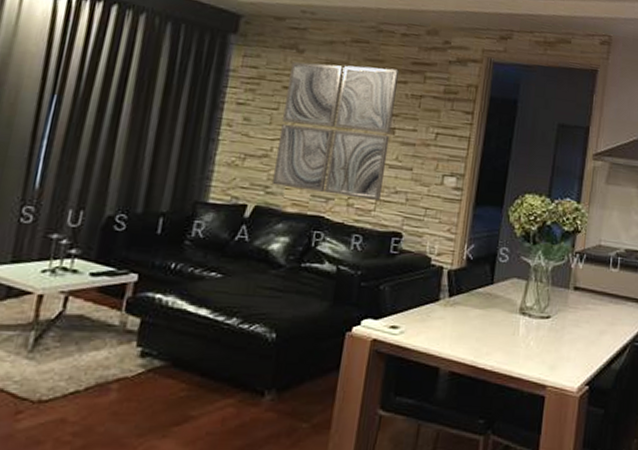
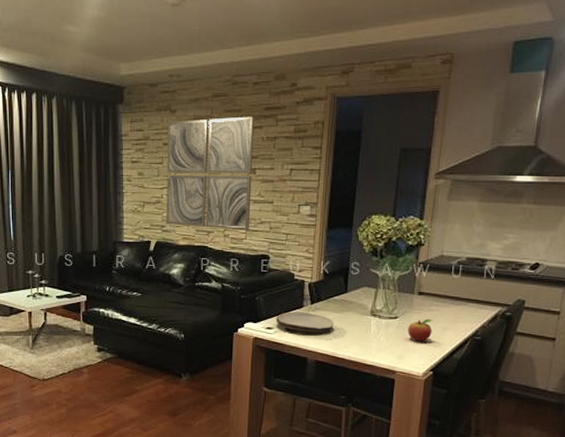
plate: none [403,306,476,334] -> present [276,311,334,333]
fruit: none [561,319,590,348] -> present [408,318,433,342]

